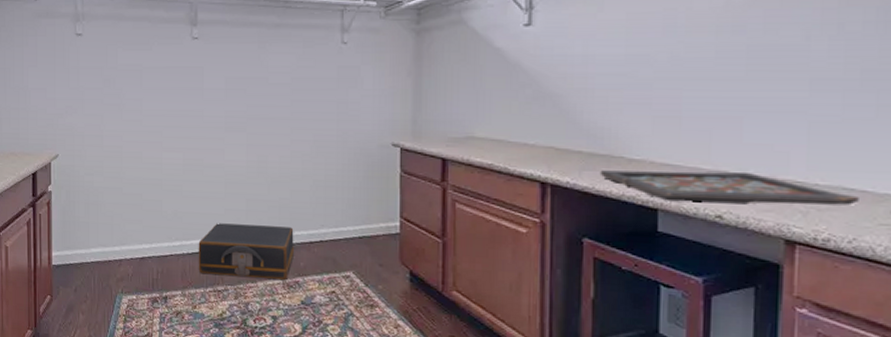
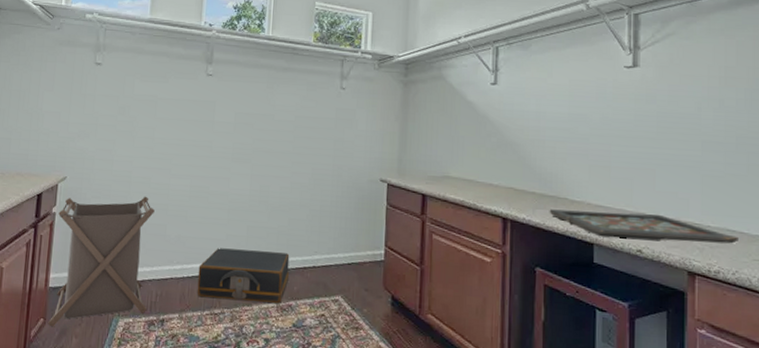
laundry basket: none [54,171,149,304] -> present [48,196,155,327]

